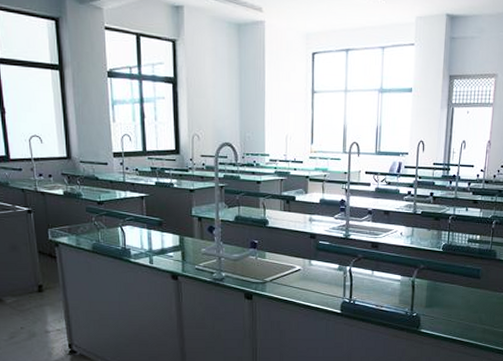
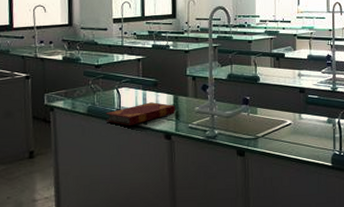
hardback book: none [111,242,182,264] -> present [105,102,176,125]

